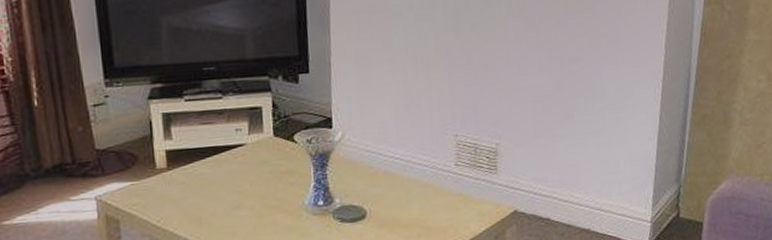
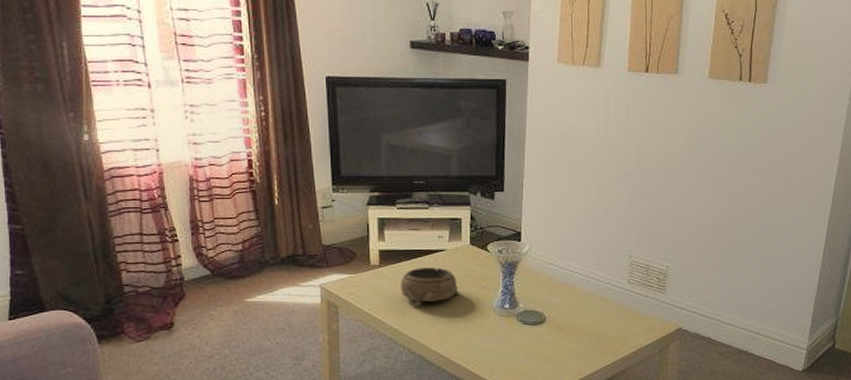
decorative bowl: none [194,165,266,213] -> present [401,267,460,307]

